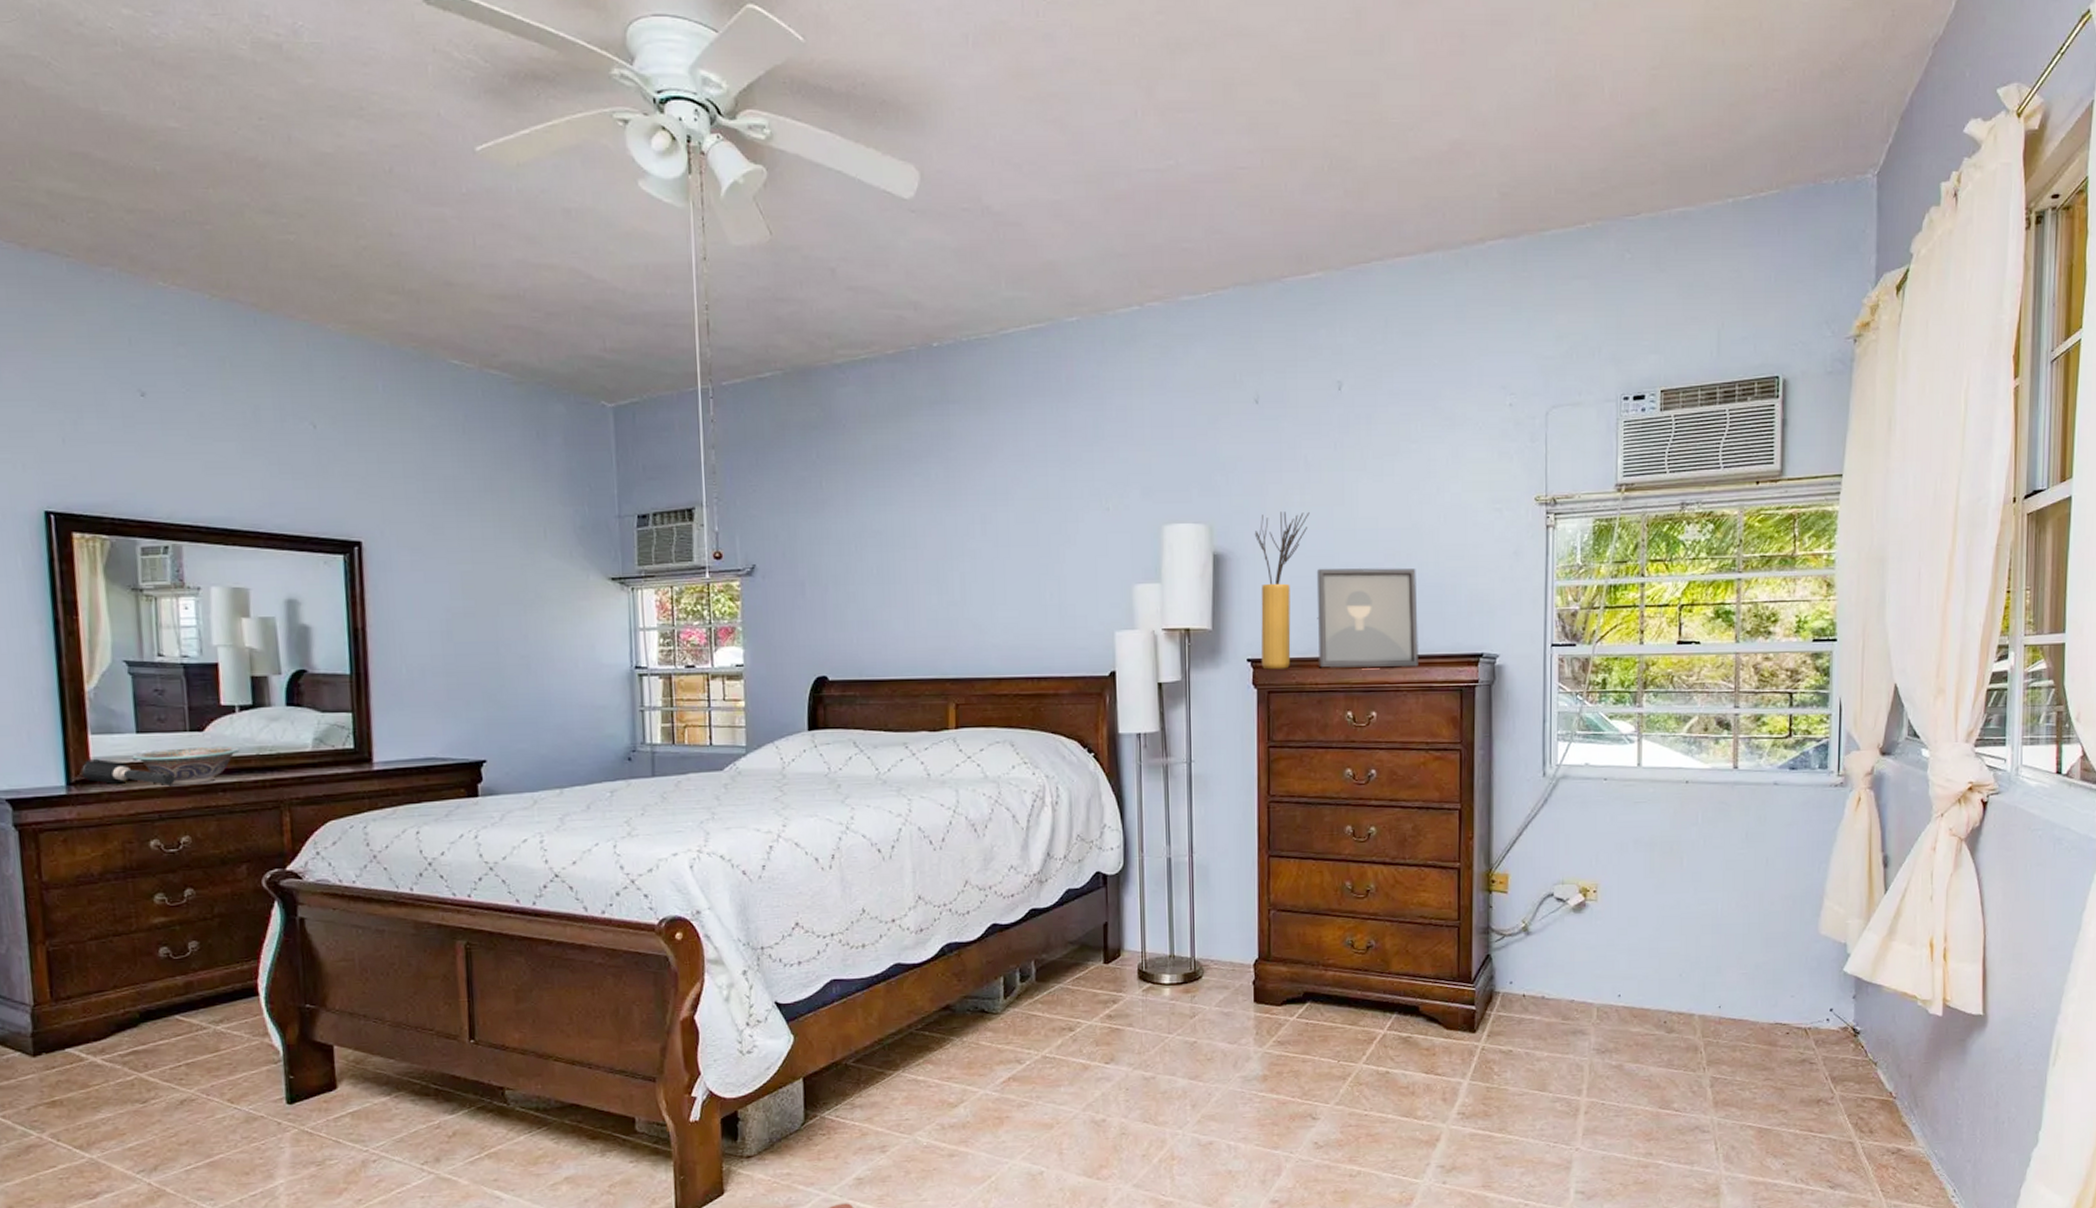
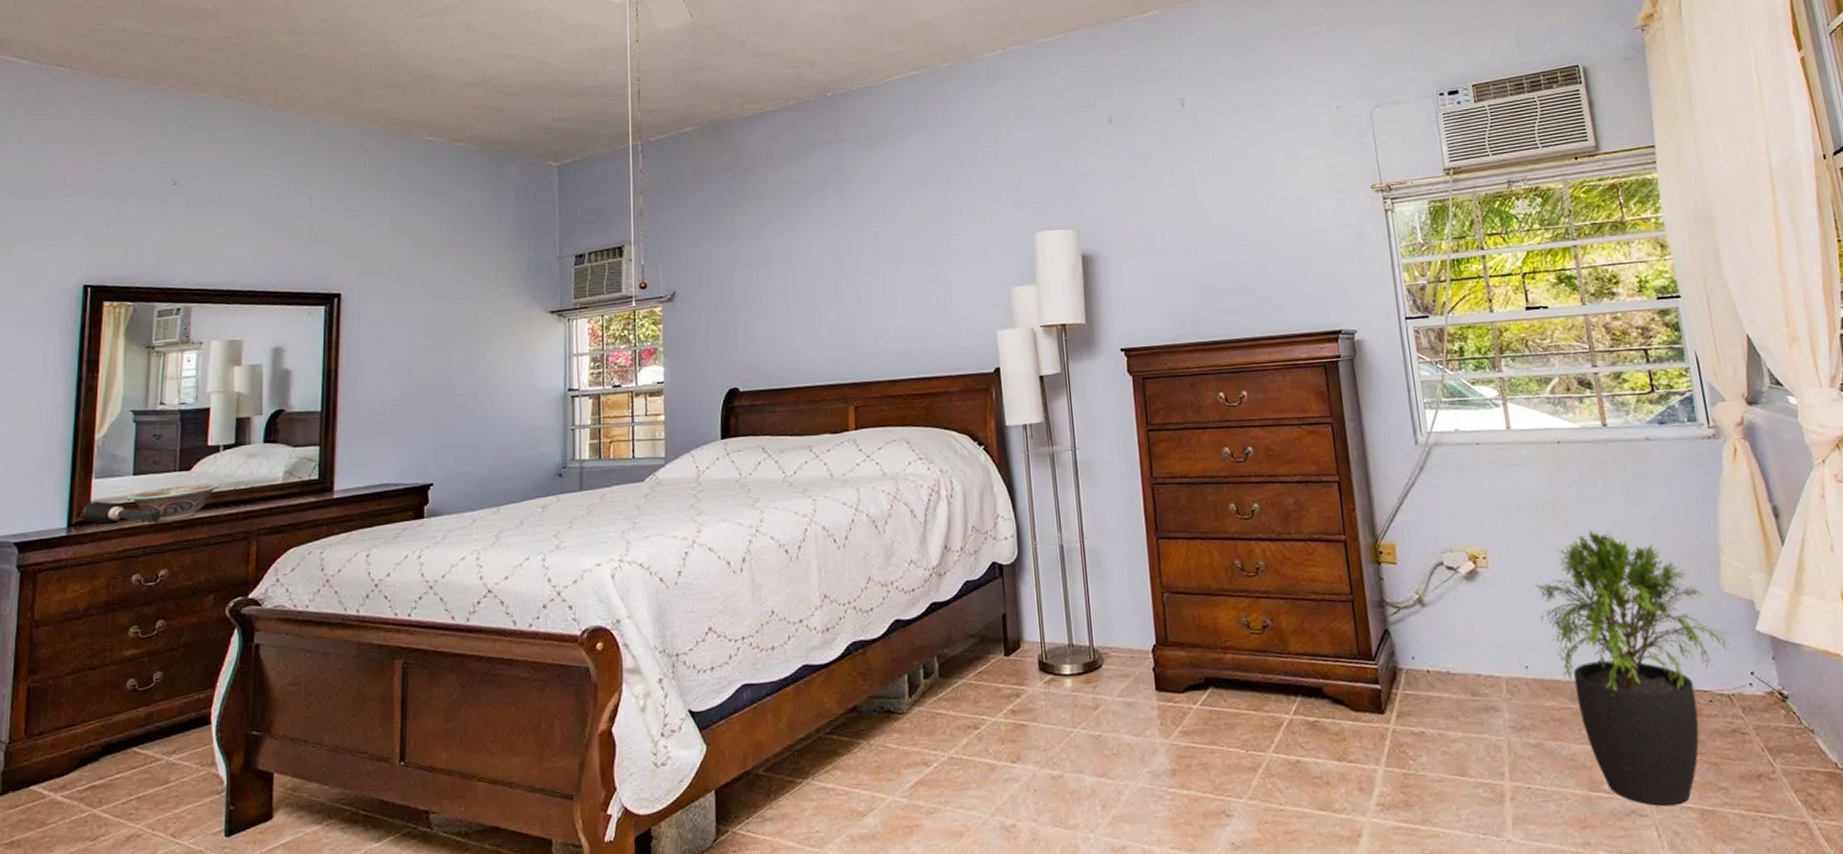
vase: present [1254,511,1310,670] -> none [1117,213,1166,358]
picture frame: present [1316,568,1418,668] -> none [1177,256,1282,353]
potted plant: none [1640,869,1817,1124] -> present [1534,529,1730,806]

